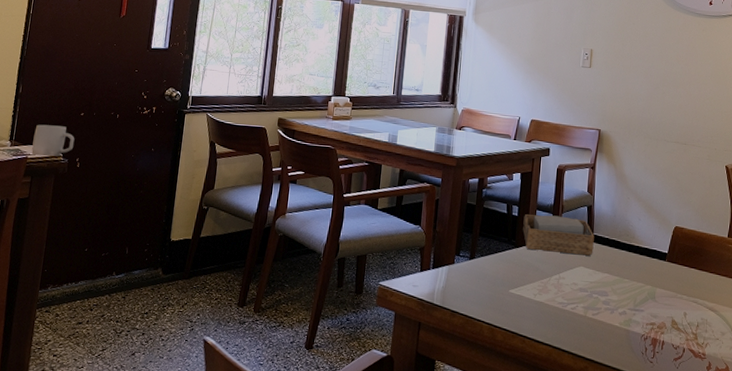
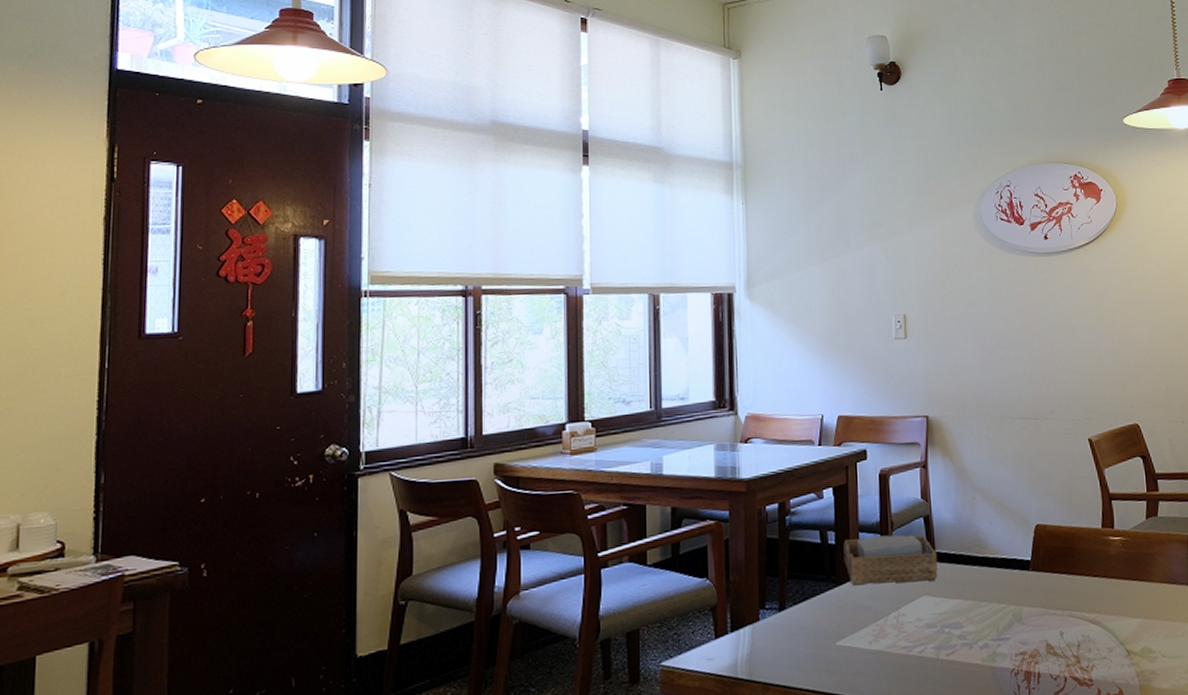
mug: present [31,124,75,157] -> none [130,521,195,570]

